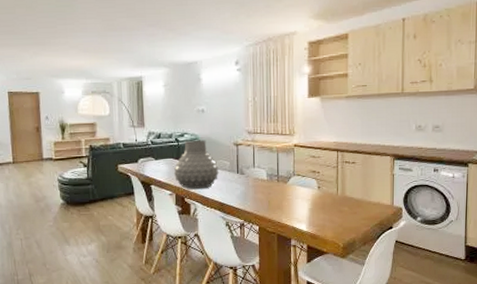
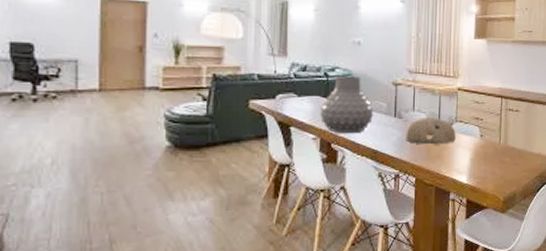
bowl: none [248,172,294,197] -> present [406,117,456,145]

